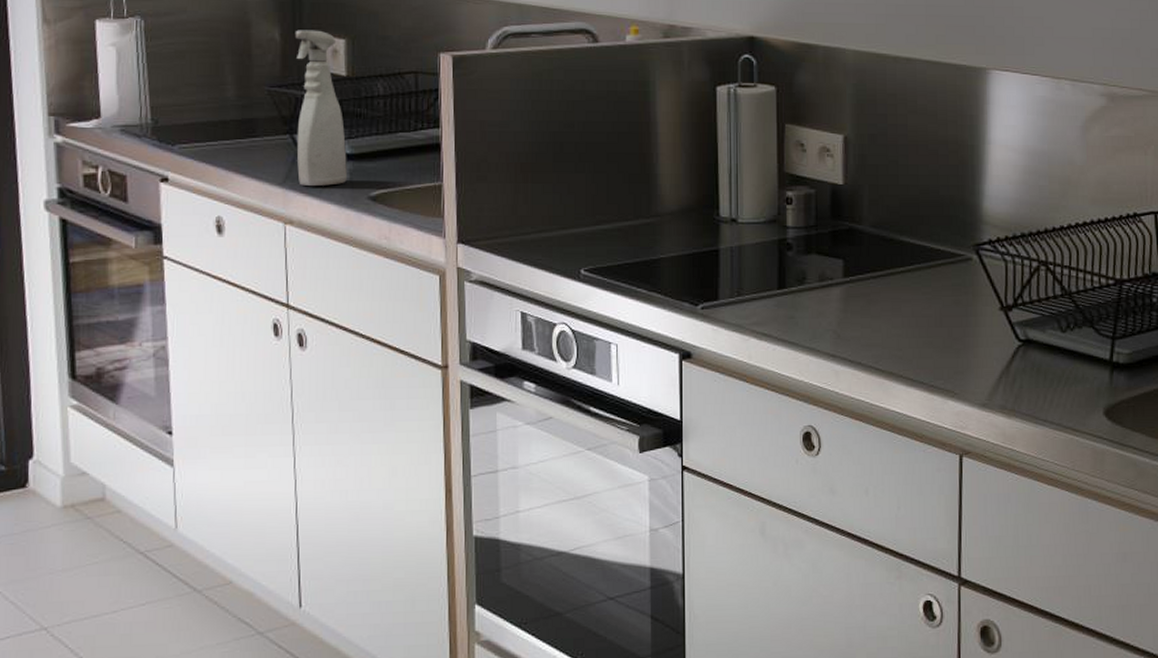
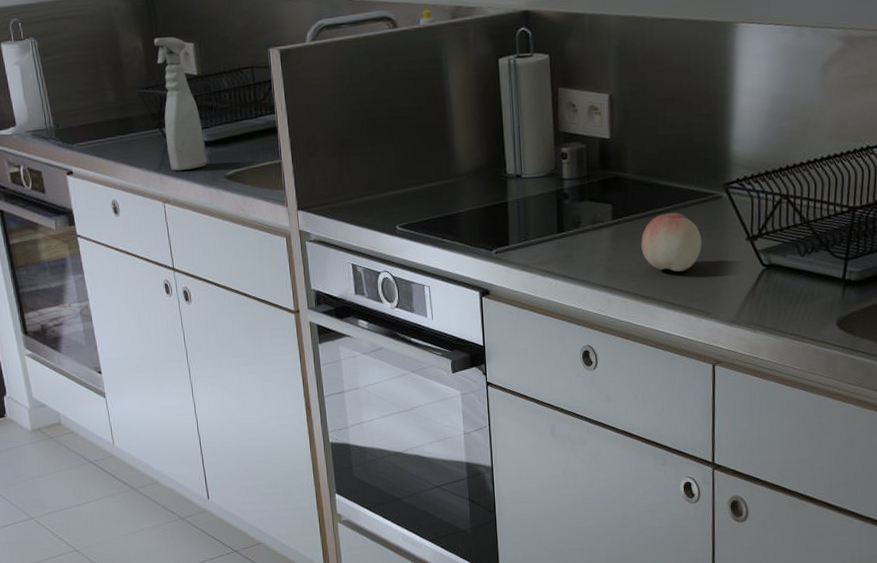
fruit: none [877,274,948,342] -> present [641,212,702,272]

